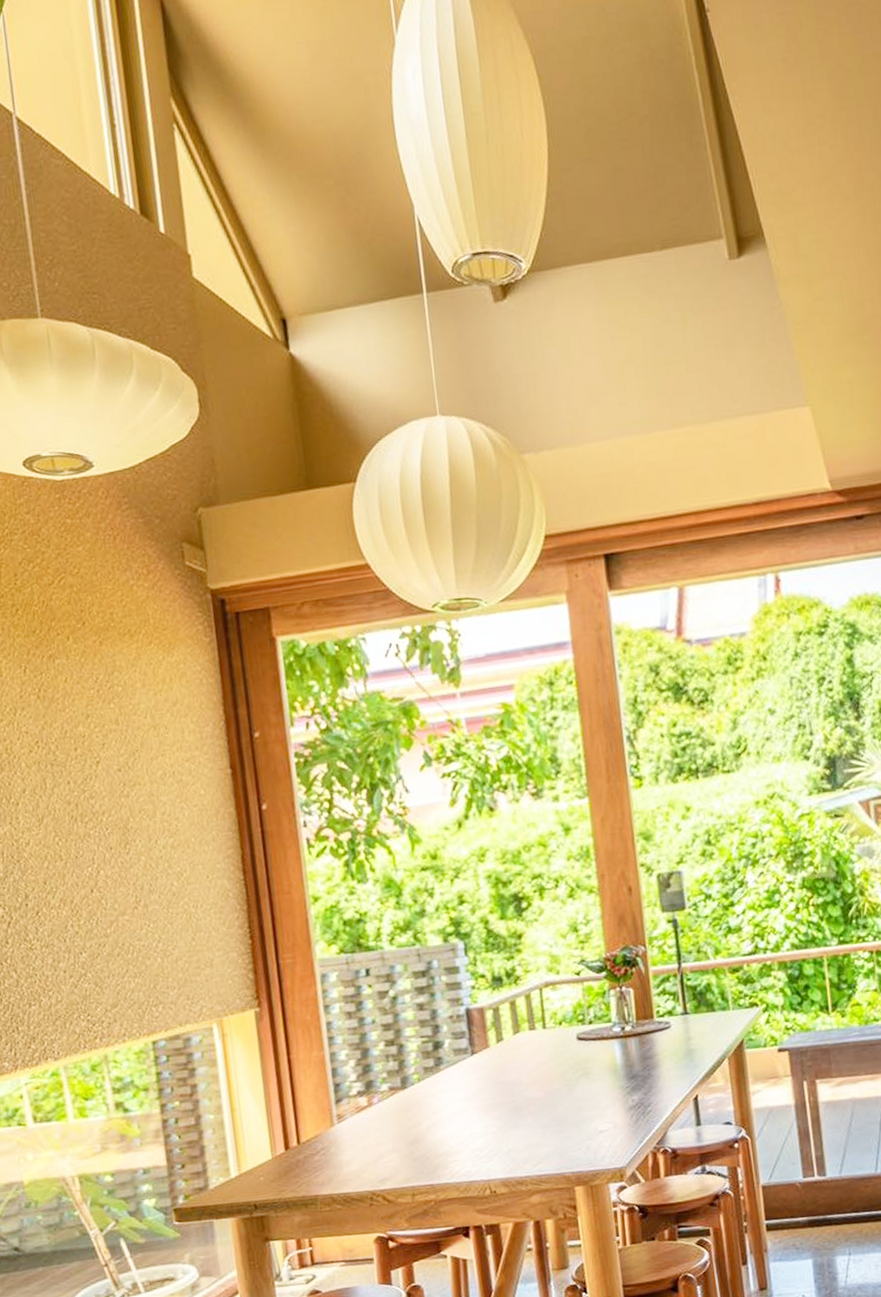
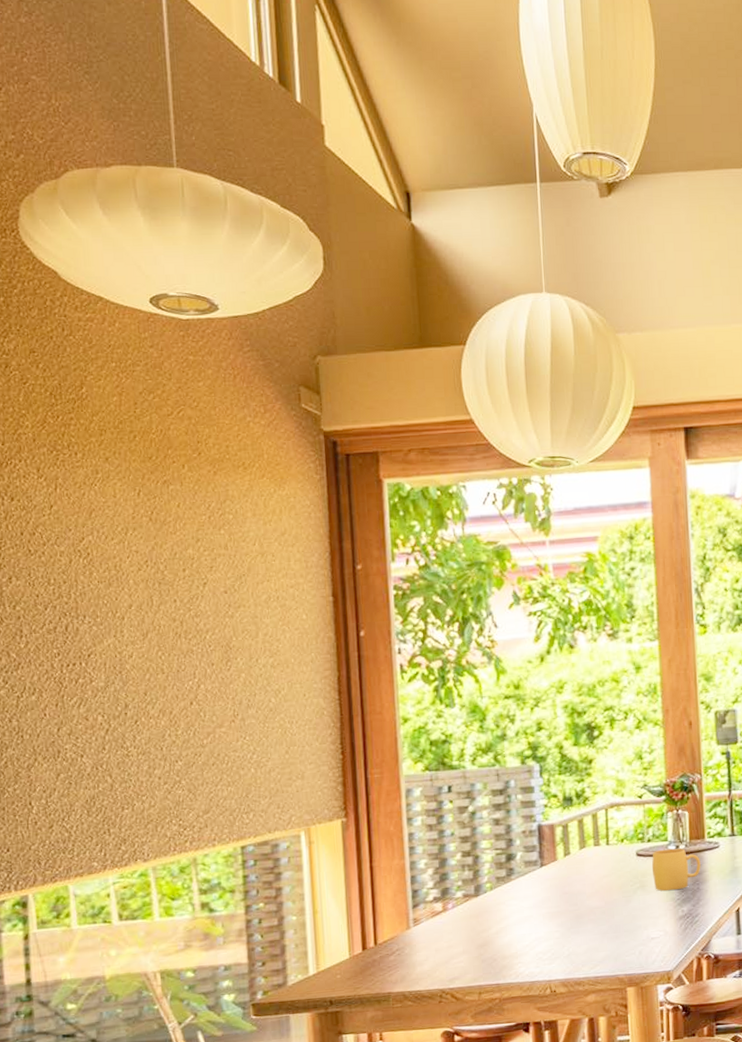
mug: none [595,1030,651,1079] -> present [651,848,701,891]

